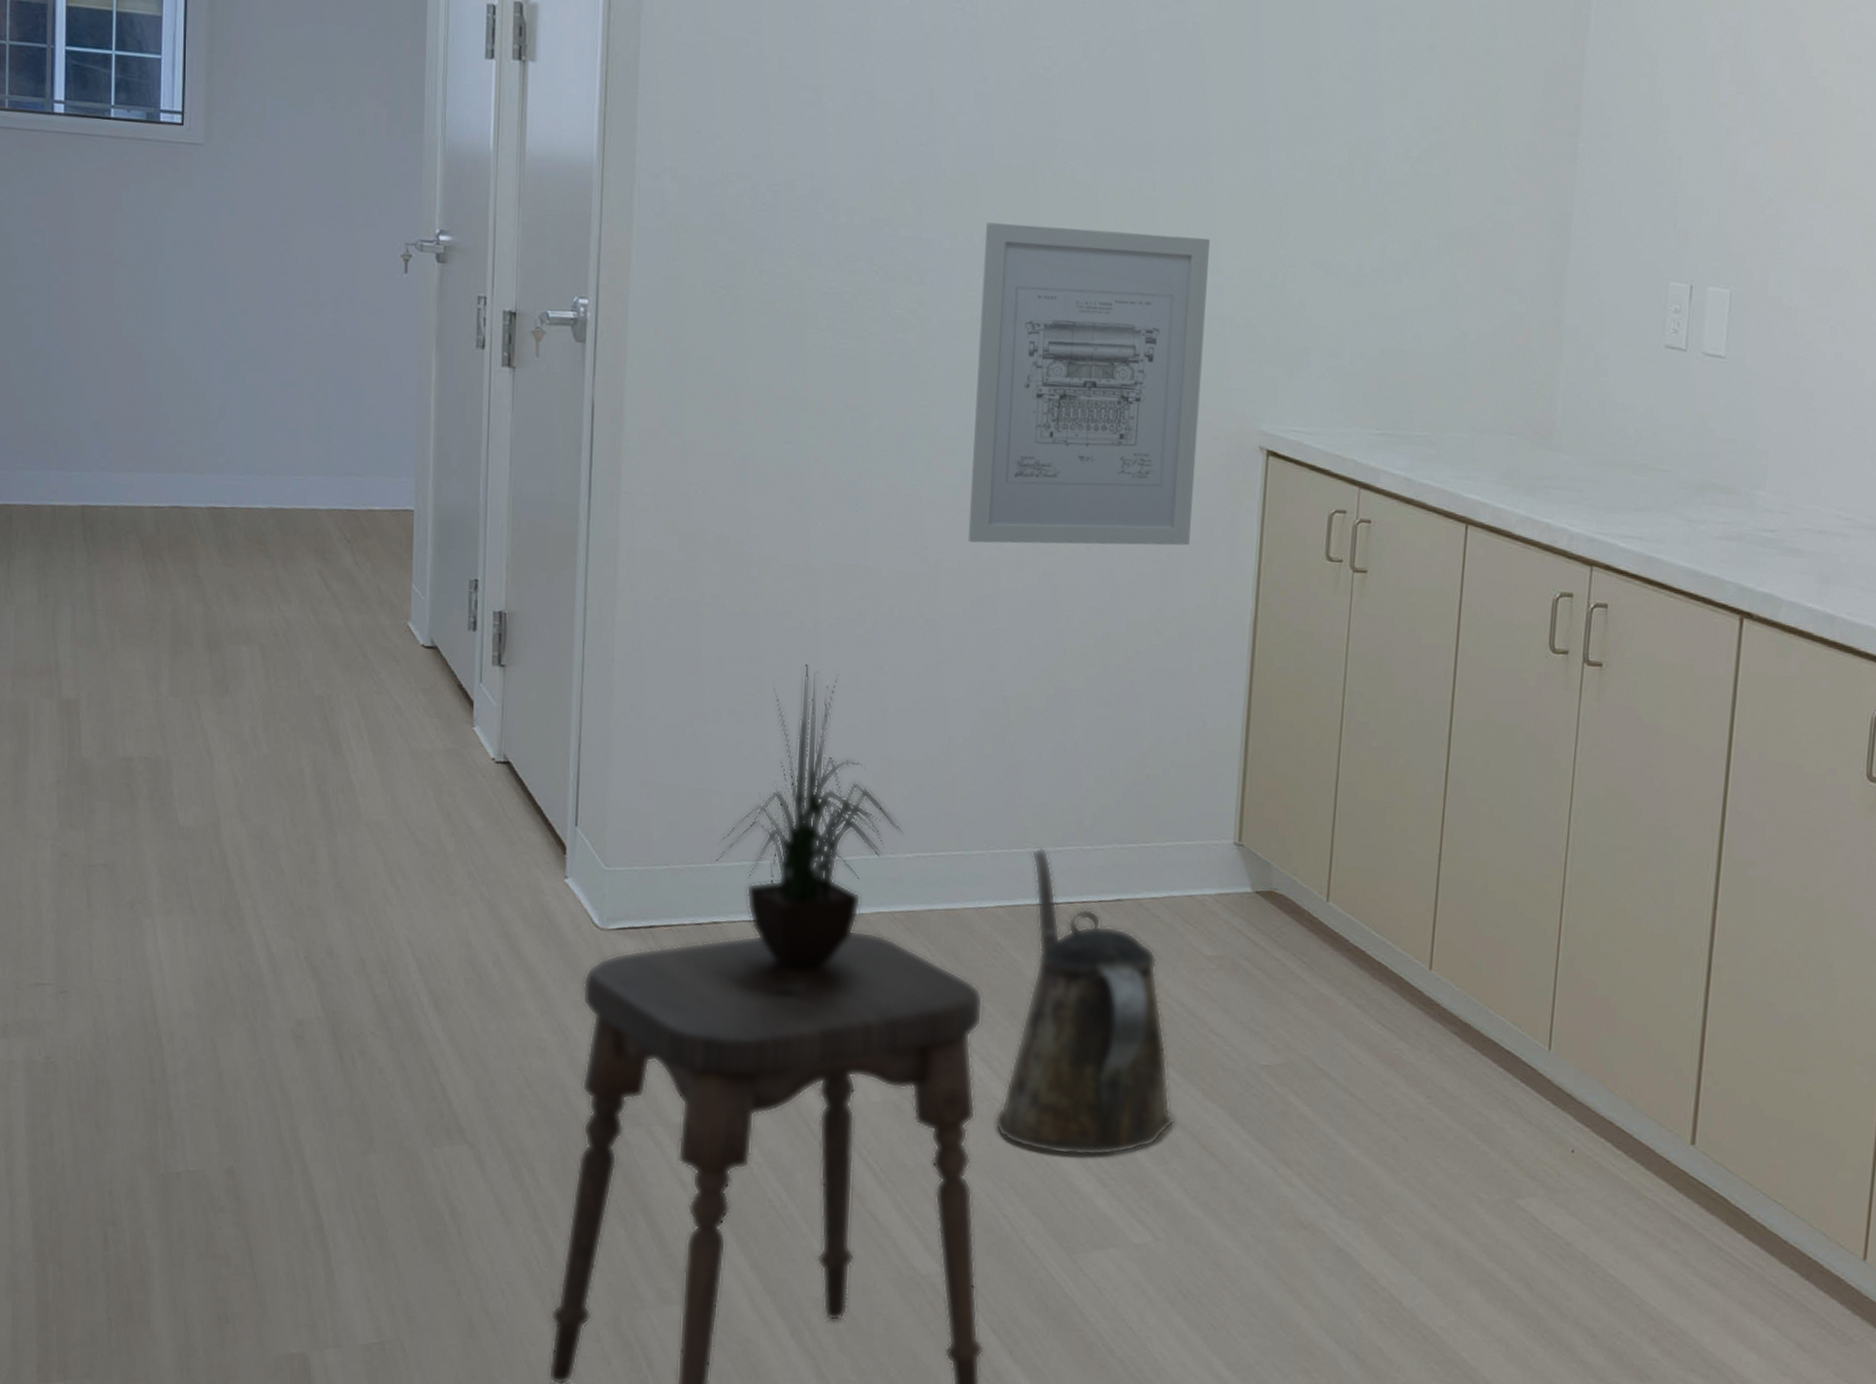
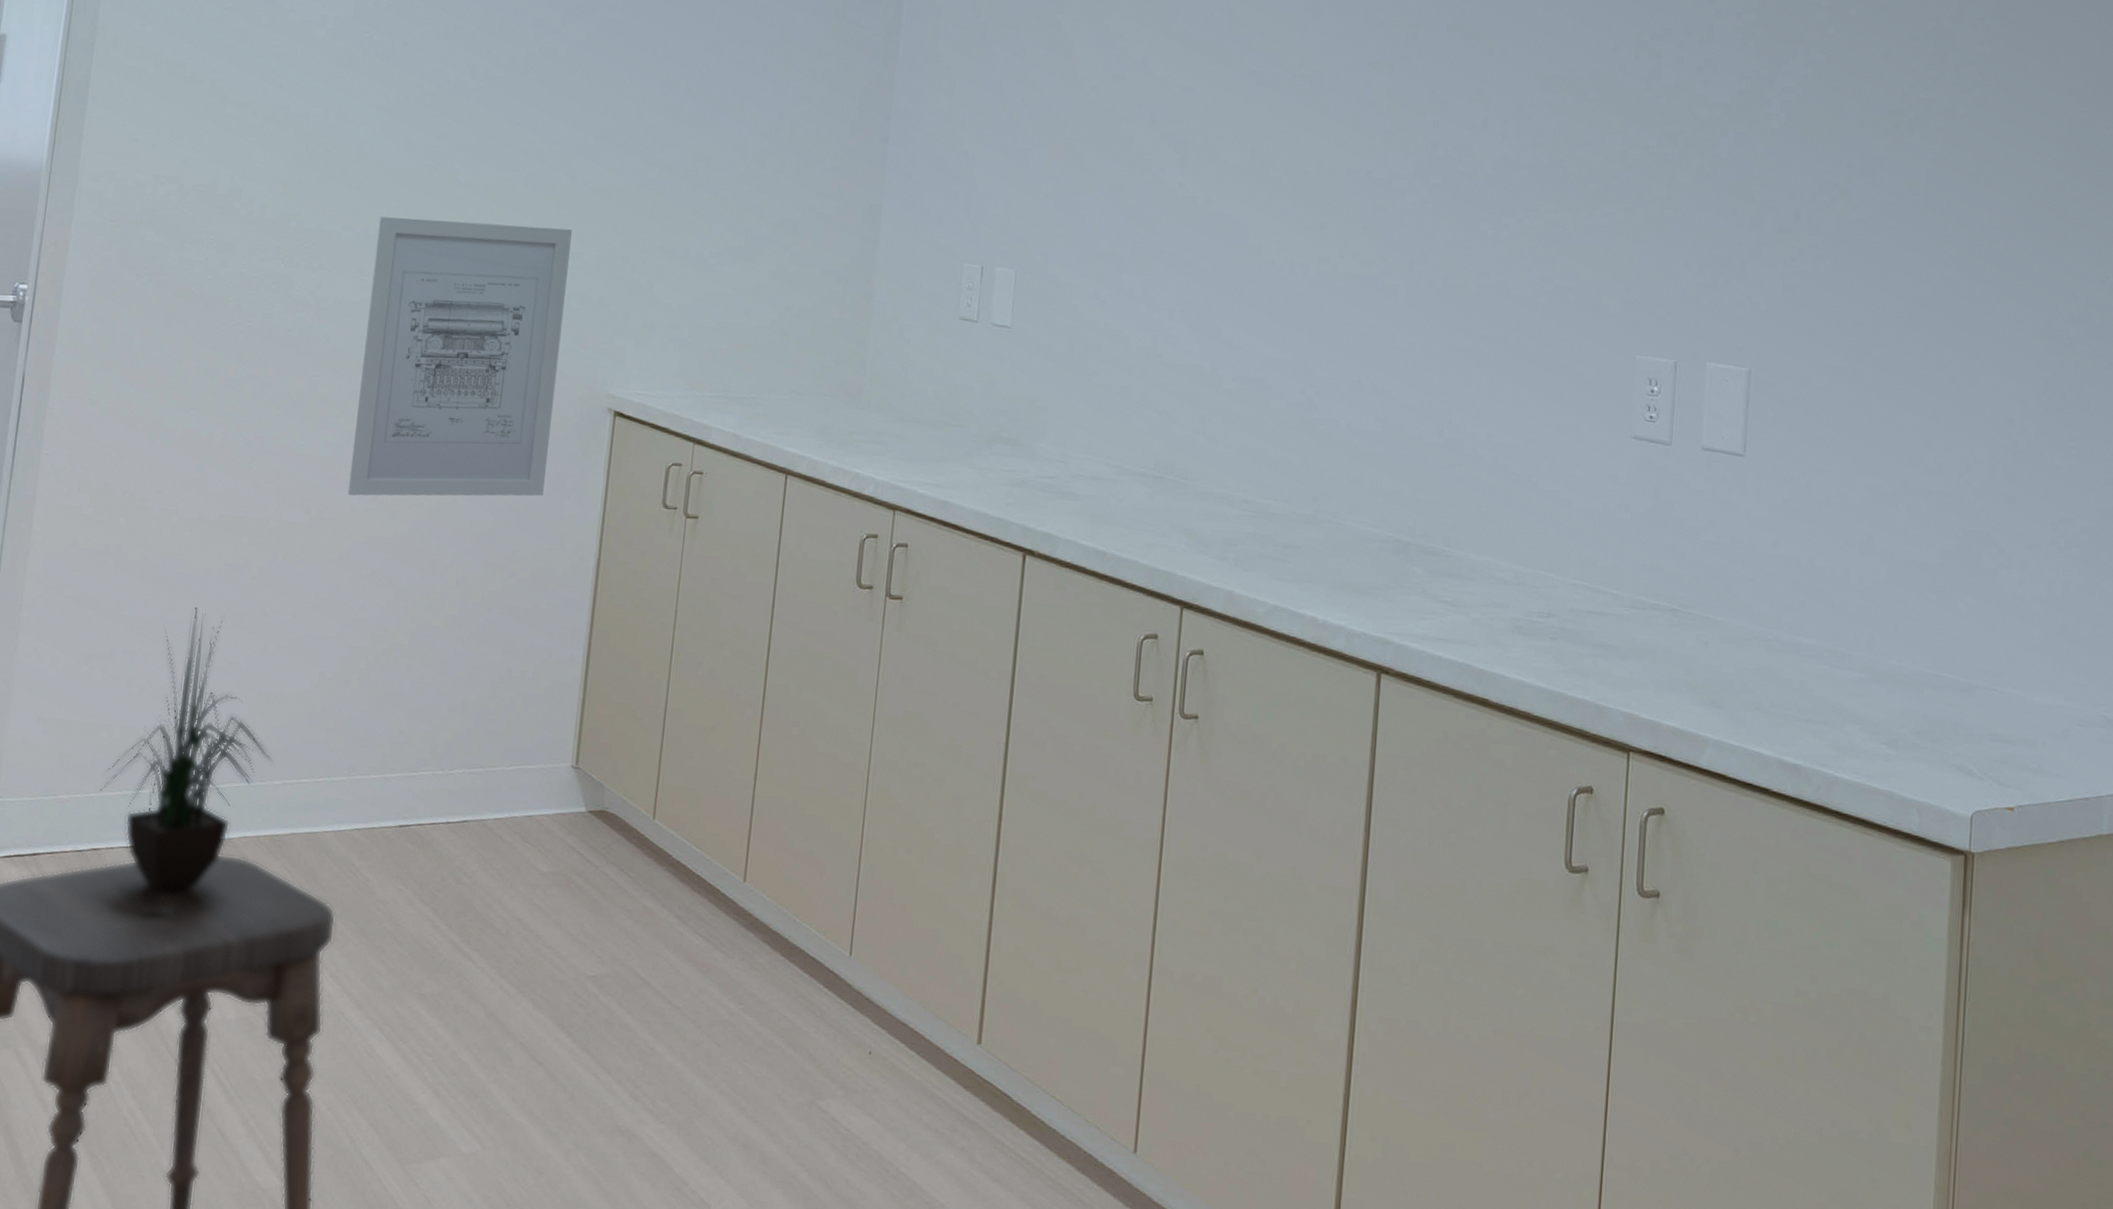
watering can: present [994,847,1175,1157] -> none [339,773,506,1068]

